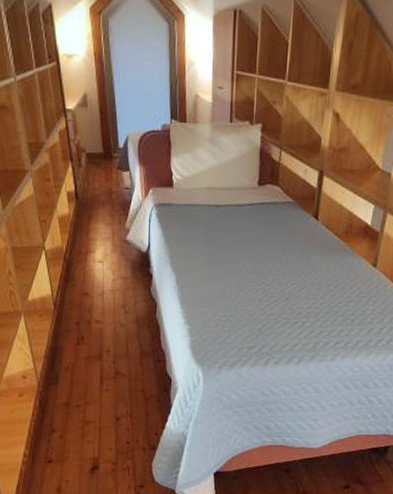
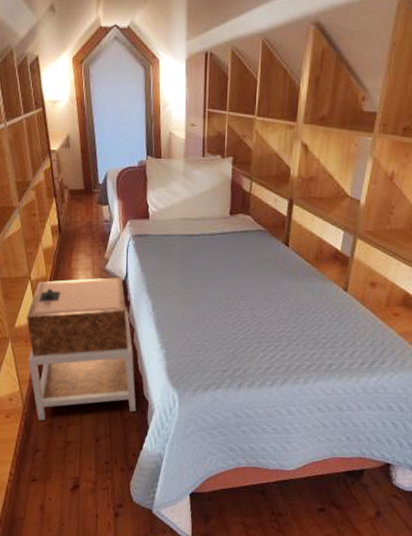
nightstand: none [40,248,159,399] -> present [26,277,136,420]

